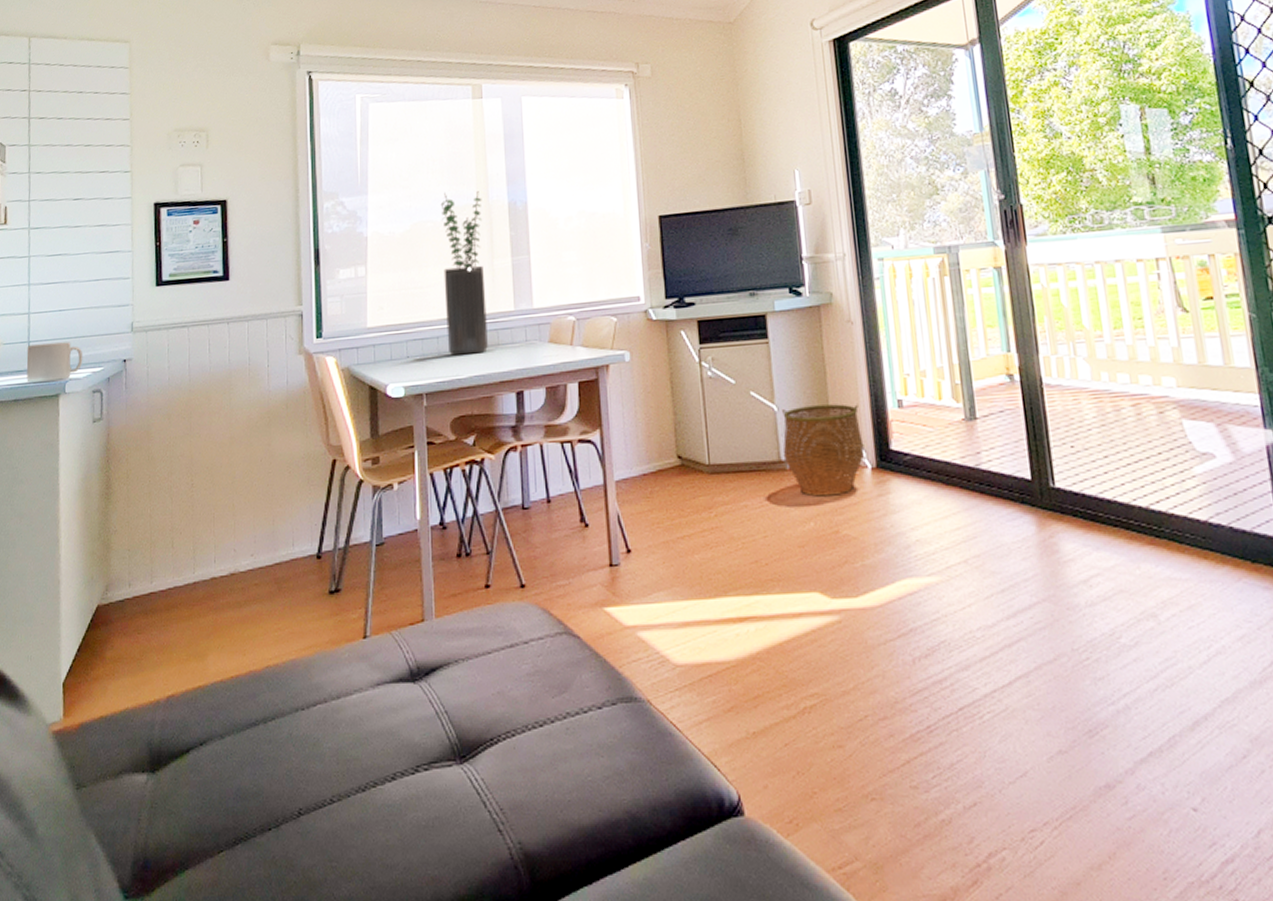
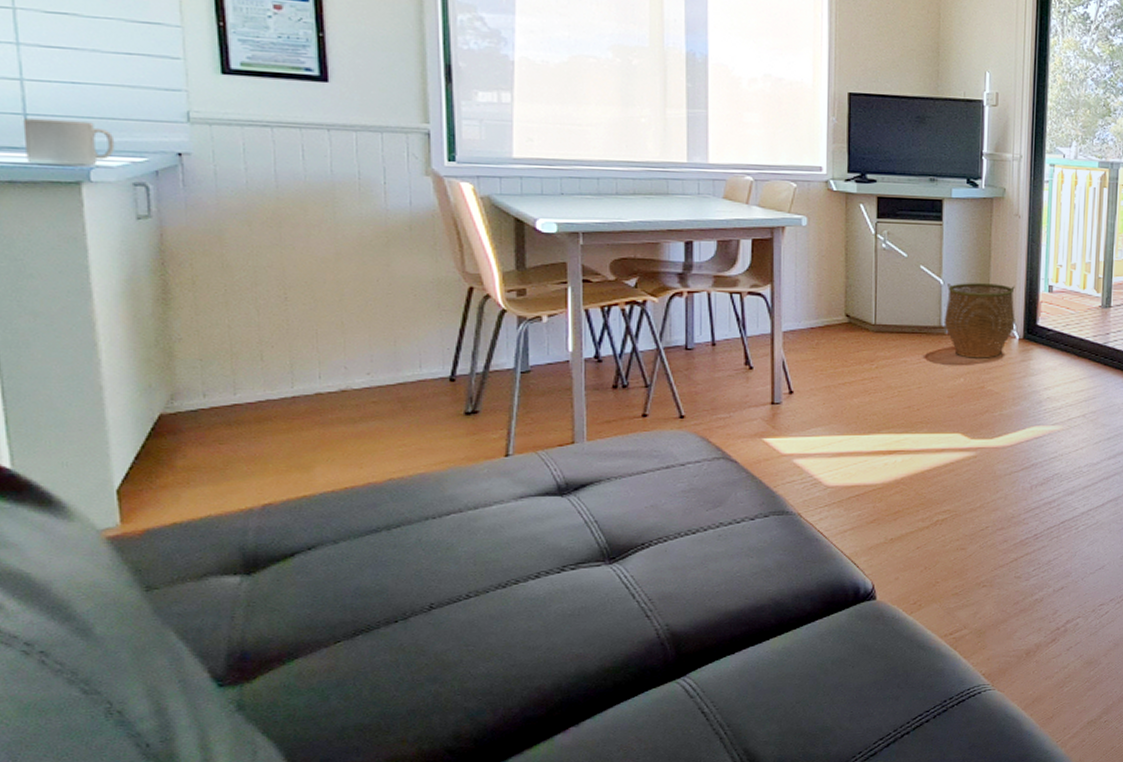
vase: present [440,191,488,356] -> none [606,28,656,200]

